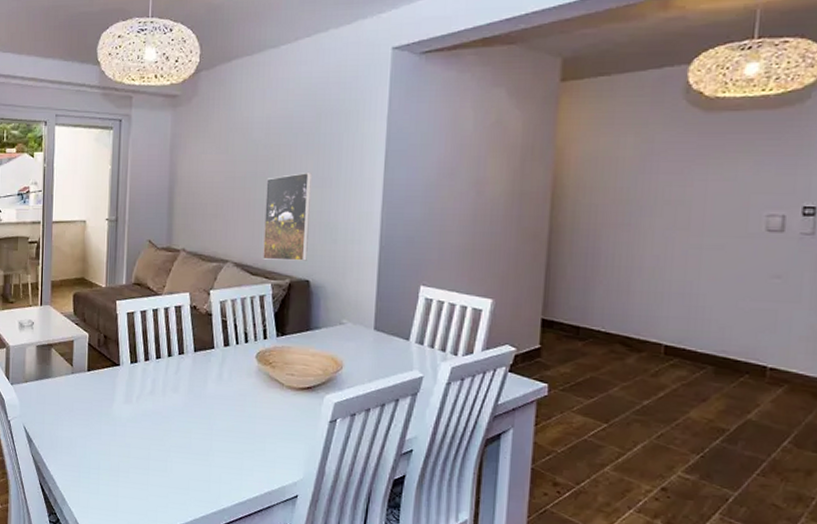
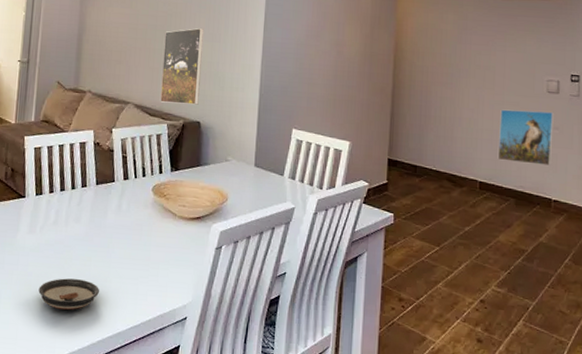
saucer: none [137,450,201,484] -> present [38,278,99,310]
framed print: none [690,254,775,324] -> present [497,109,554,165]

